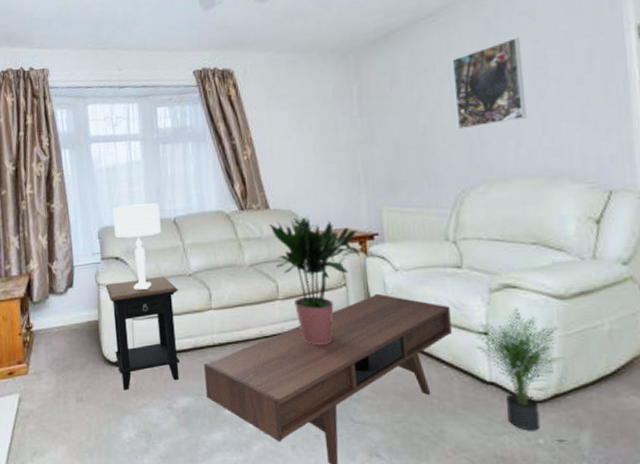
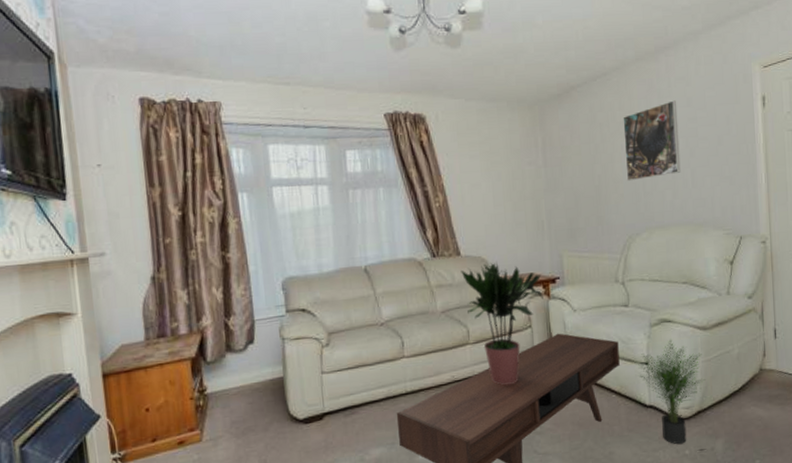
side table: present [105,276,180,391] -> none [291,326,372,448]
table lamp: present [112,203,161,290] -> none [297,251,351,343]

